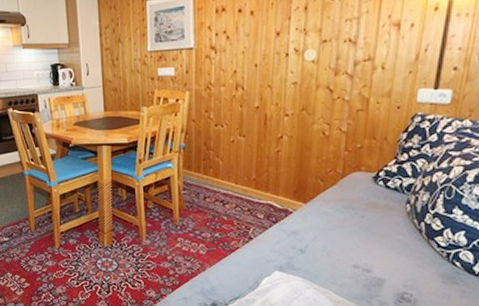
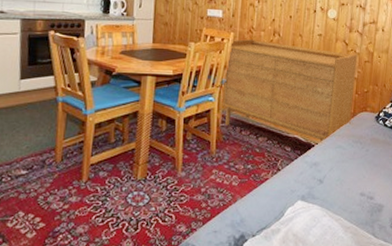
sideboard: none [182,97,347,210] -> present [223,39,358,143]

